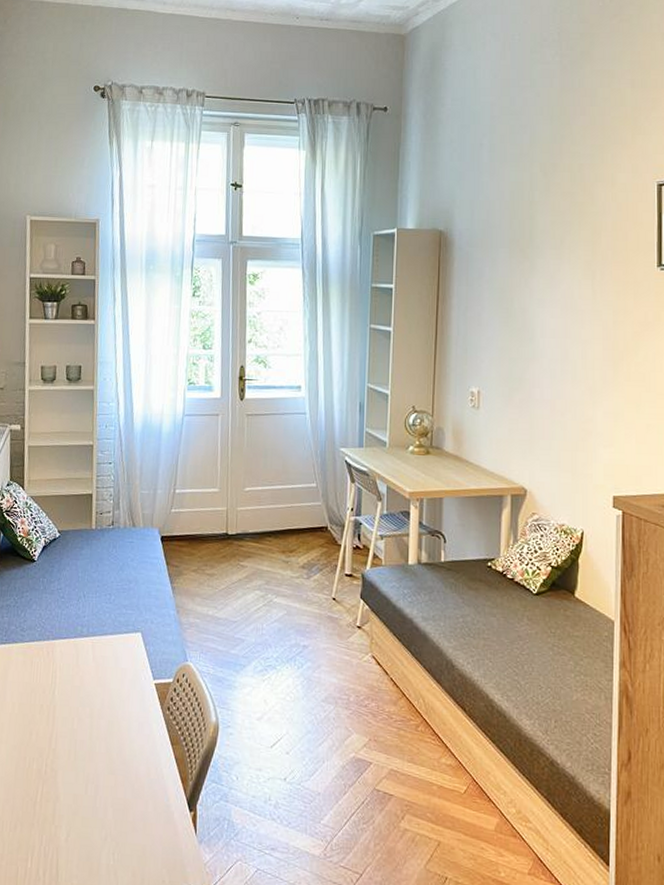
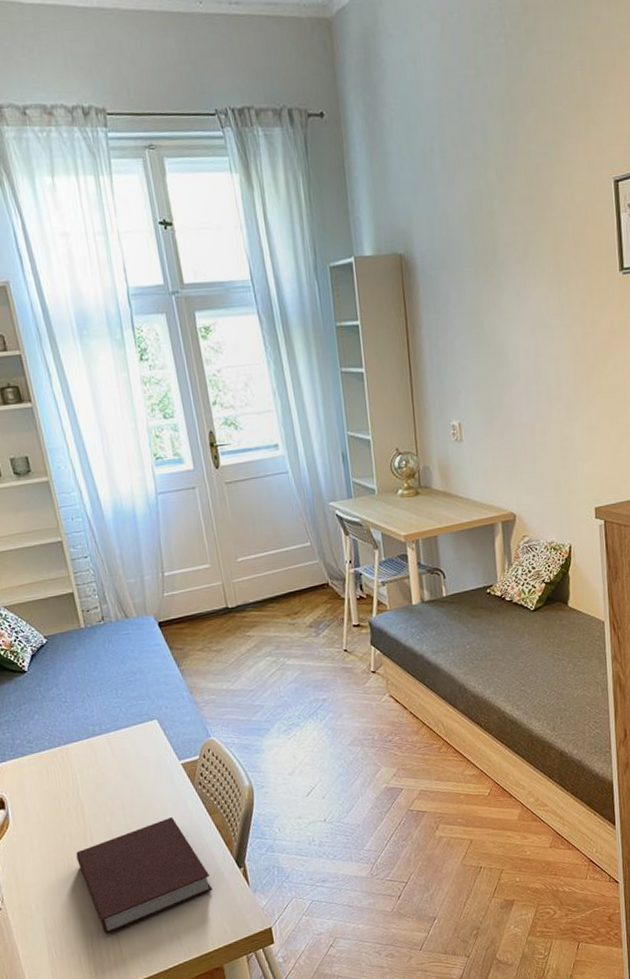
notebook: none [38,738,159,851] -> present [76,817,213,934]

